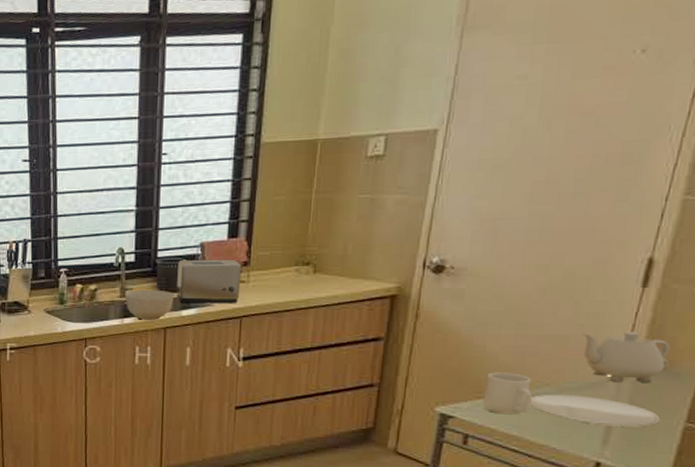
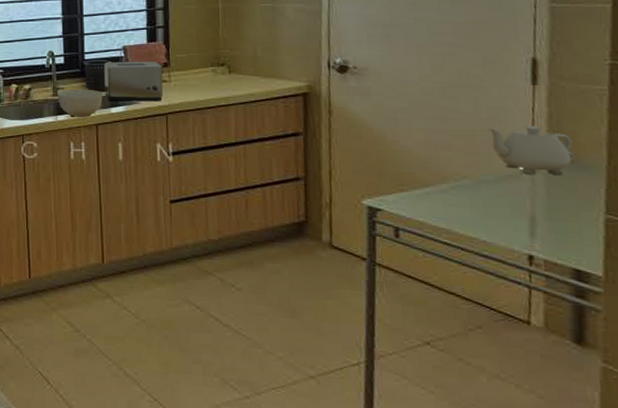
mug: present [482,372,533,415] -> none [405,165,454,208]
plate: present [530,394,660,427] -> none [452,186,580,219]

